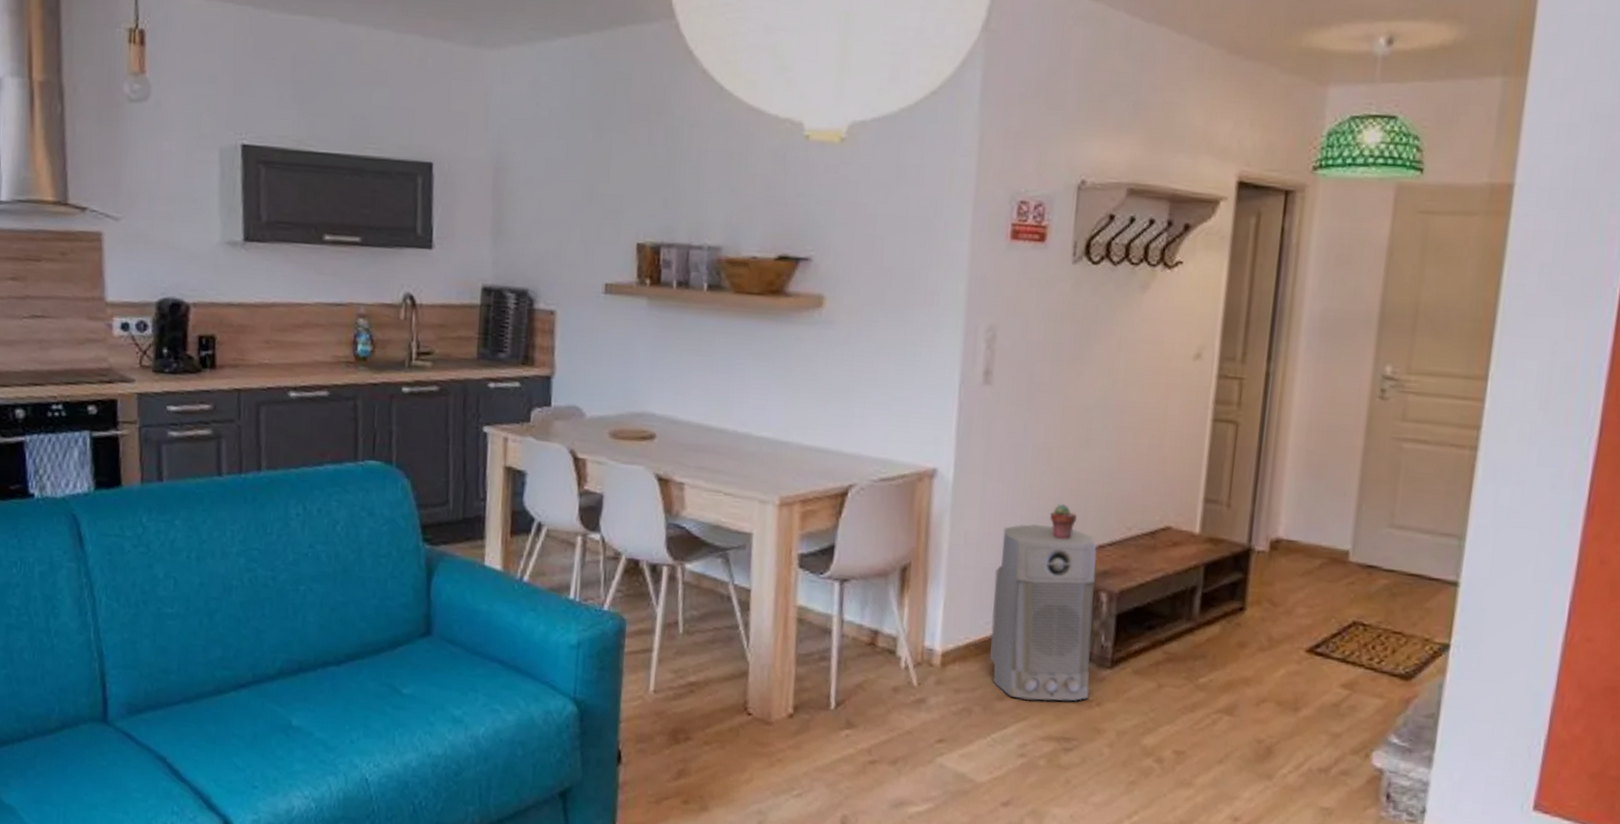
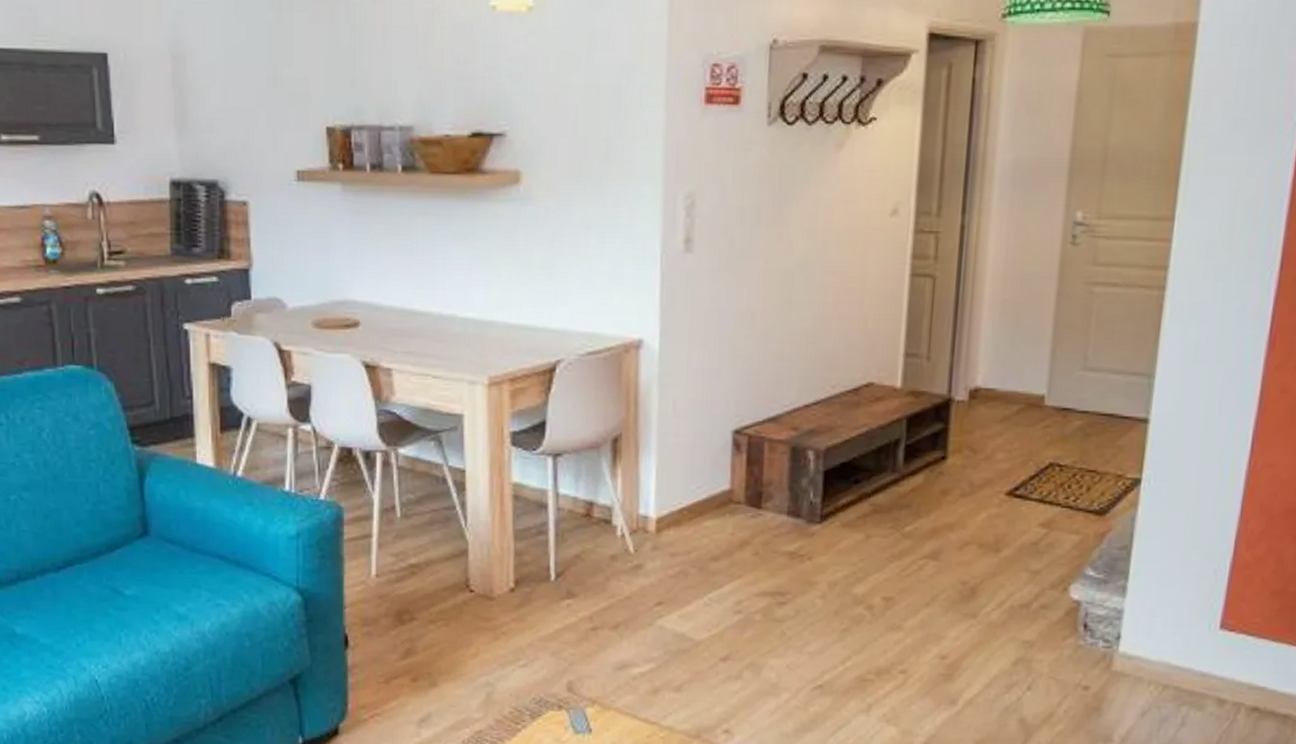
air purifier: present [990,523,1097,701] -> none [703,387,803,559]
potted succulent: present [1050,504,1077,540] -> none [756,367,783,402]

